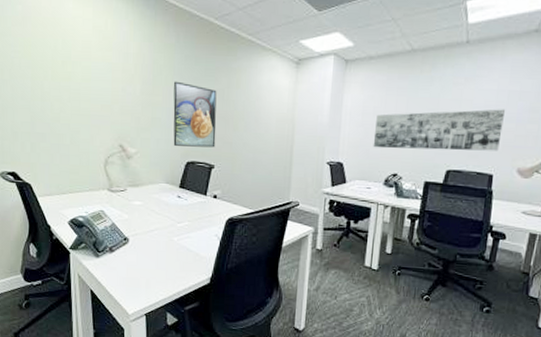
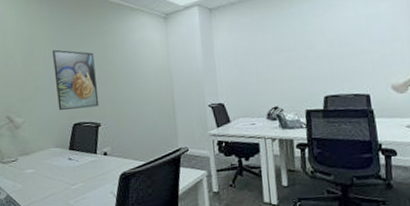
wall art: present [373,109,506,151] -> none [247,32,369,85]

